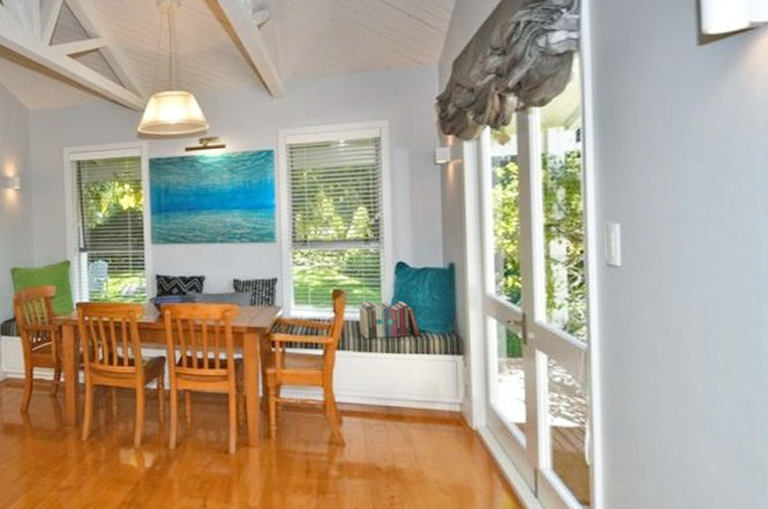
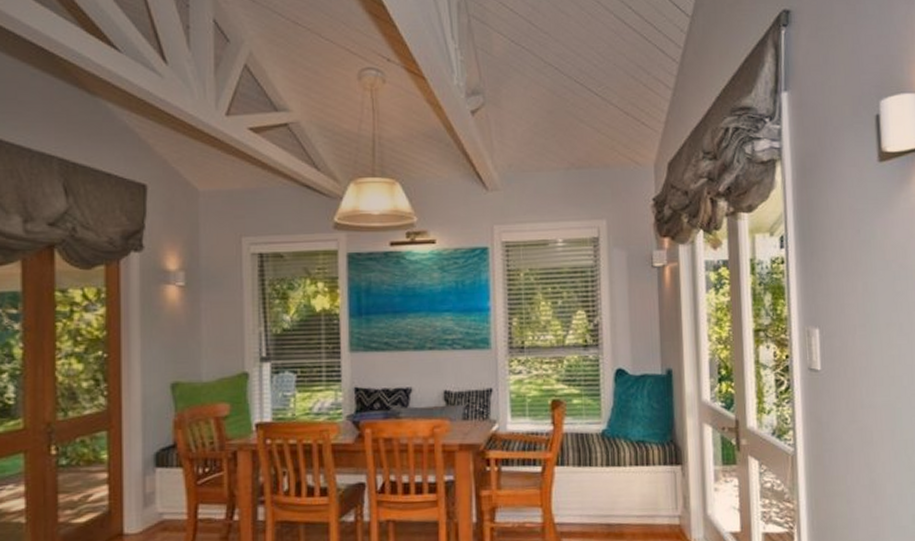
books: present [358,301,420,339] -> none [578,411,640,453]

